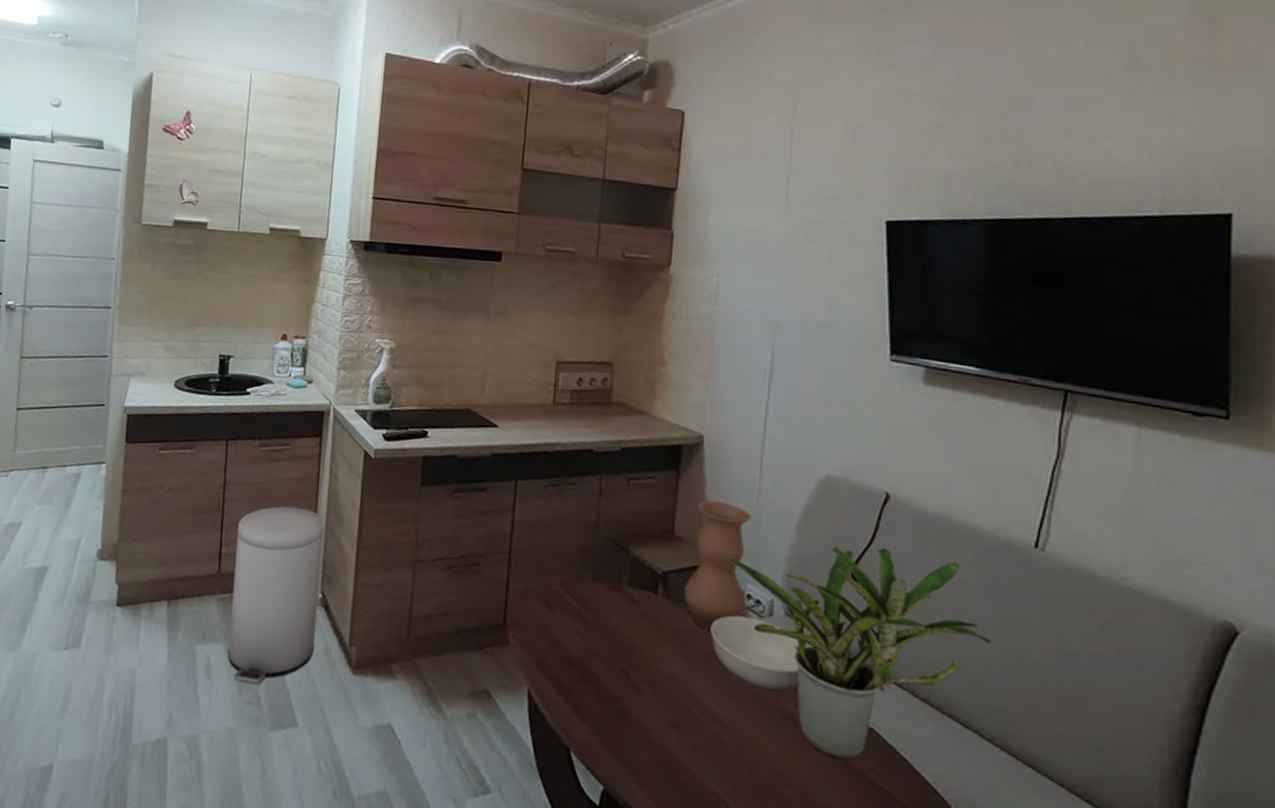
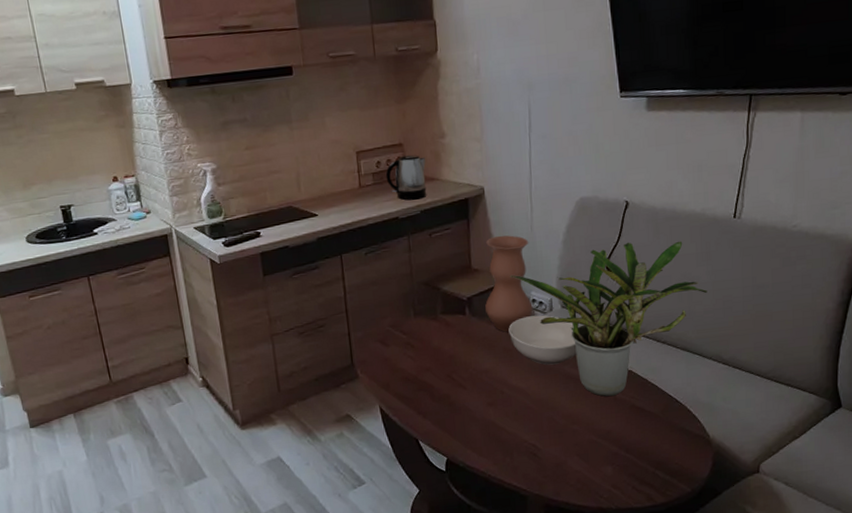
pedal bin: present [227,506,325,685] -> none [116,316,206,458]
kettle: none [586,376,637,434] -> present [385,154,427,201]

